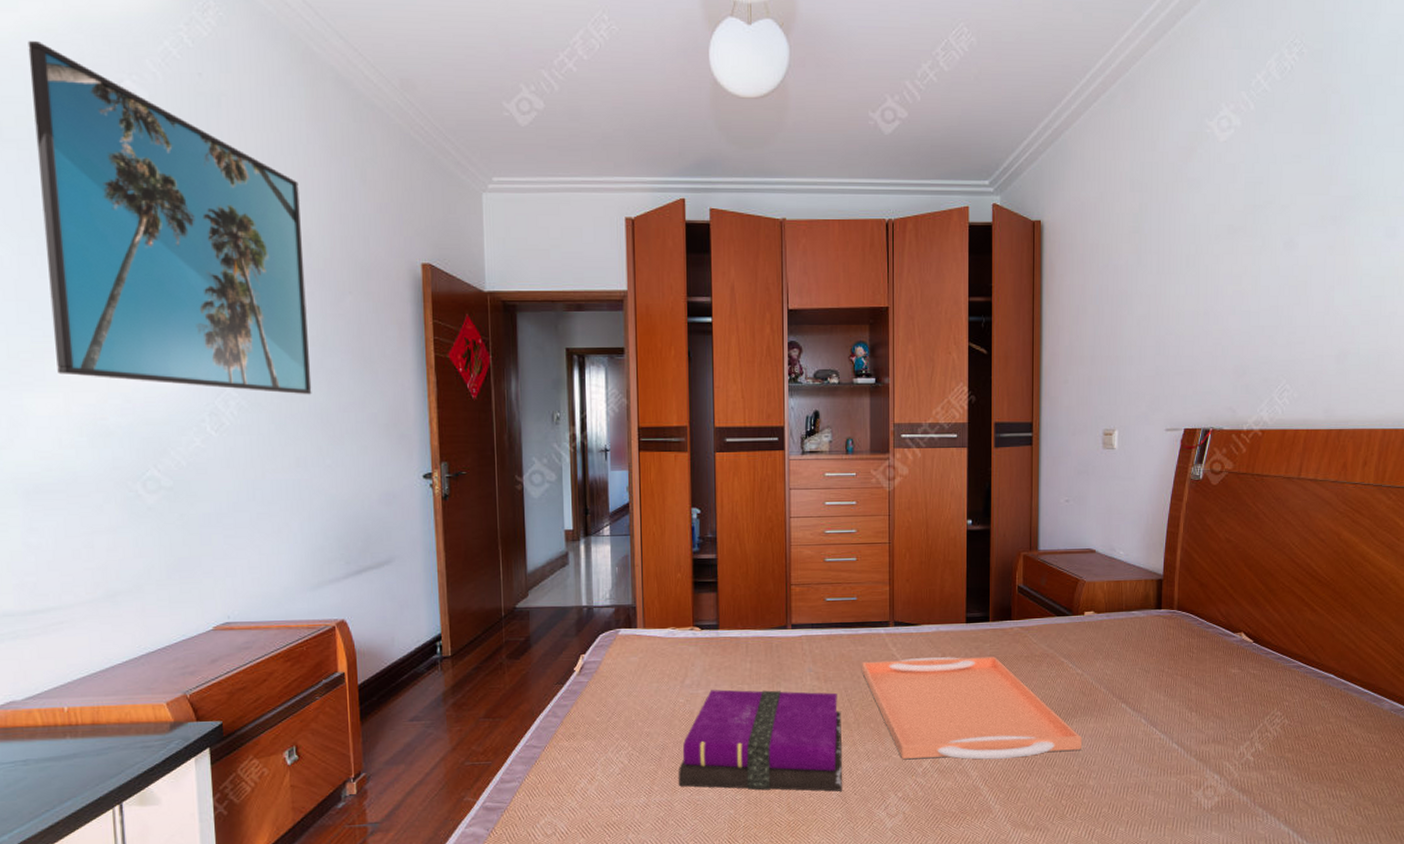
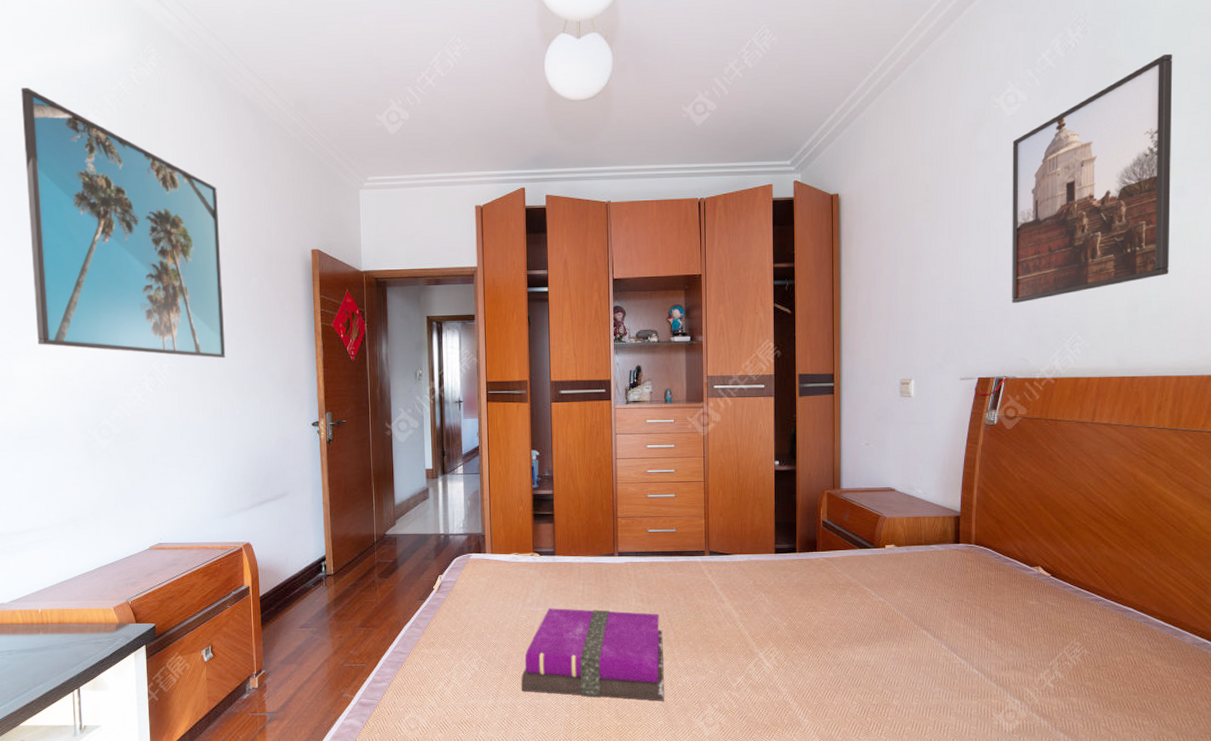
serving tray: present [862,656,1082,760] -> none [681,584,885,678]
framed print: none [1221,82,1388,348] -> present [1012,53,1173,303]

